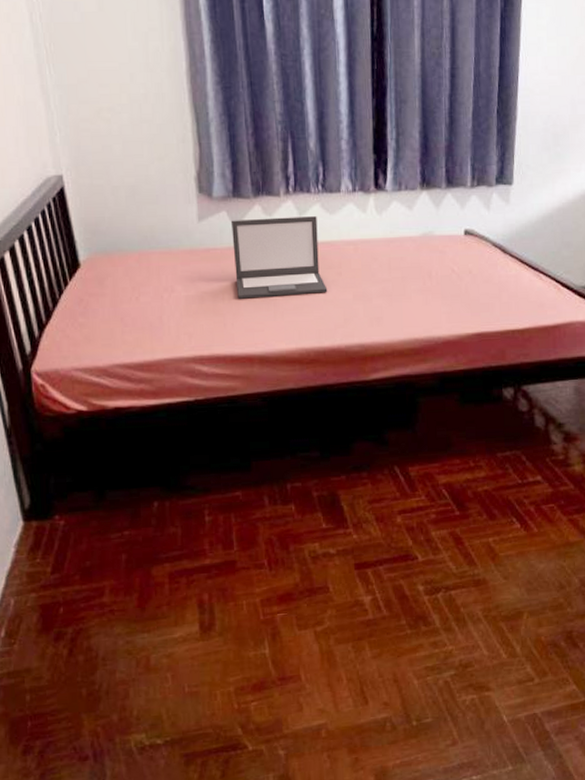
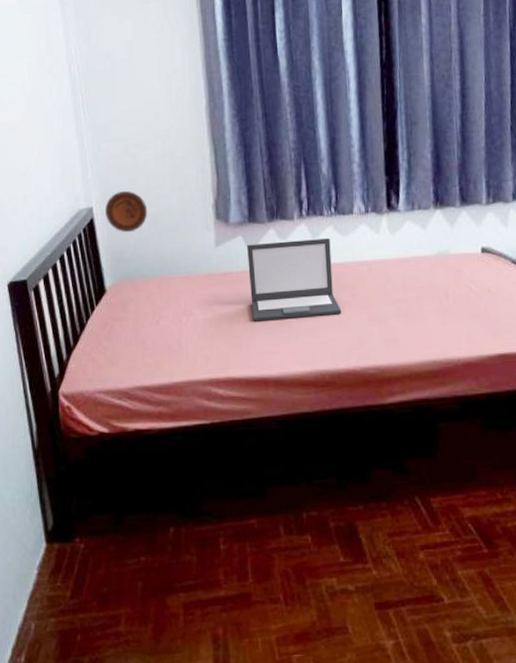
decorative plate: none [77,158,124,204] -> present [105,190,148,233]

